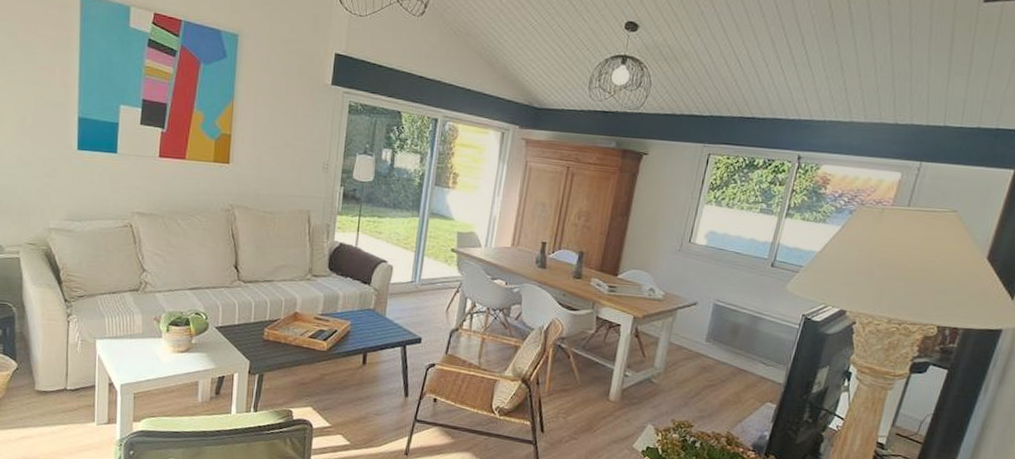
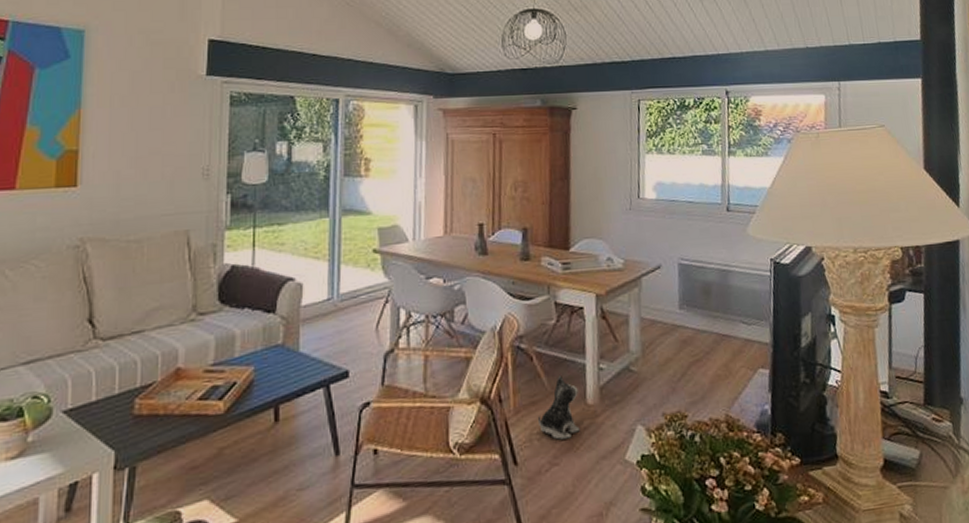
plush toy: none [565,373,604,422] -> present [537,374,580,440]

